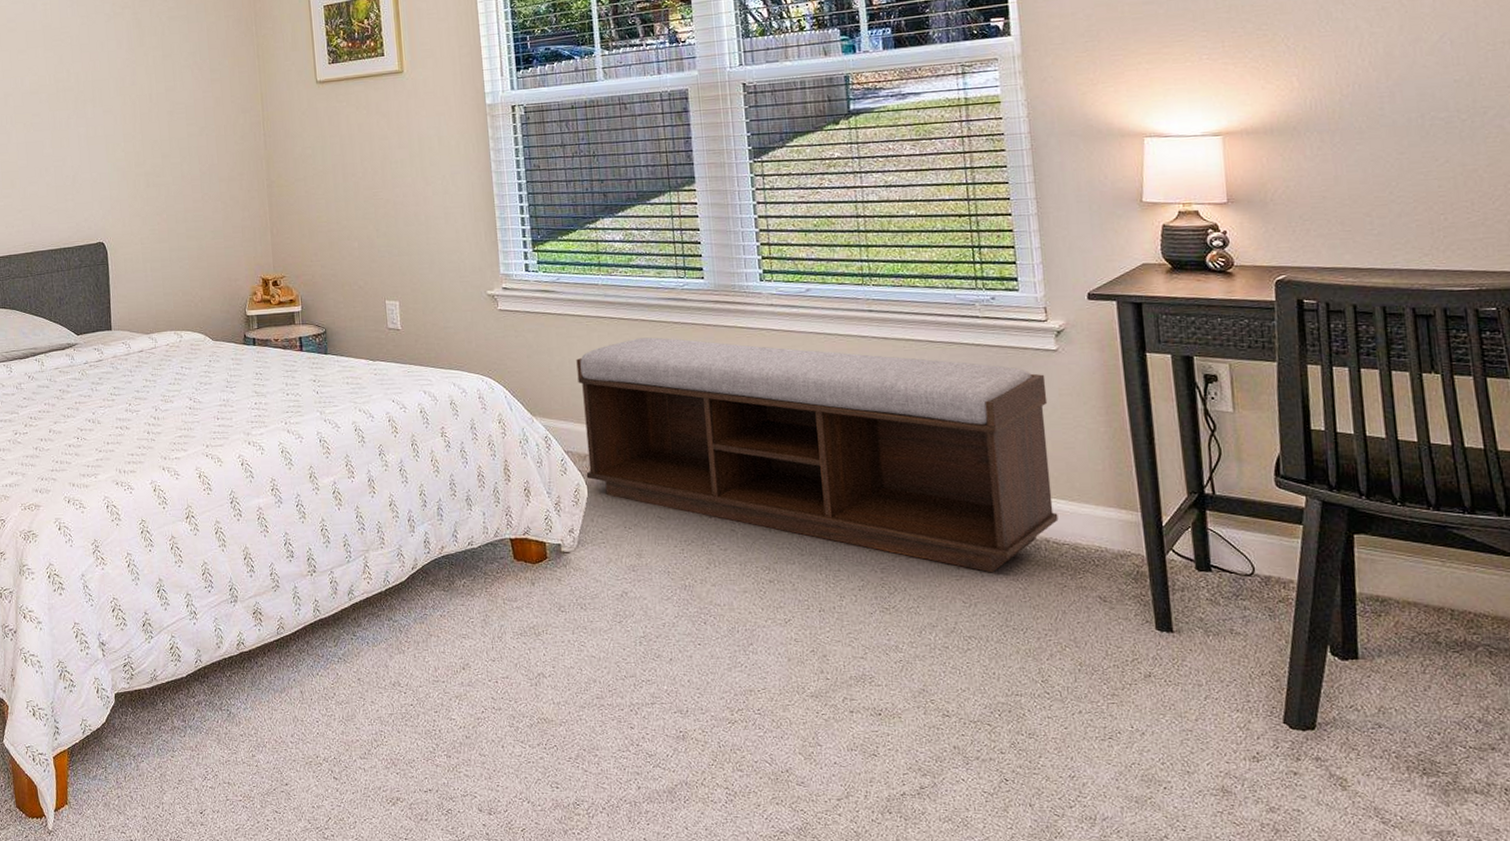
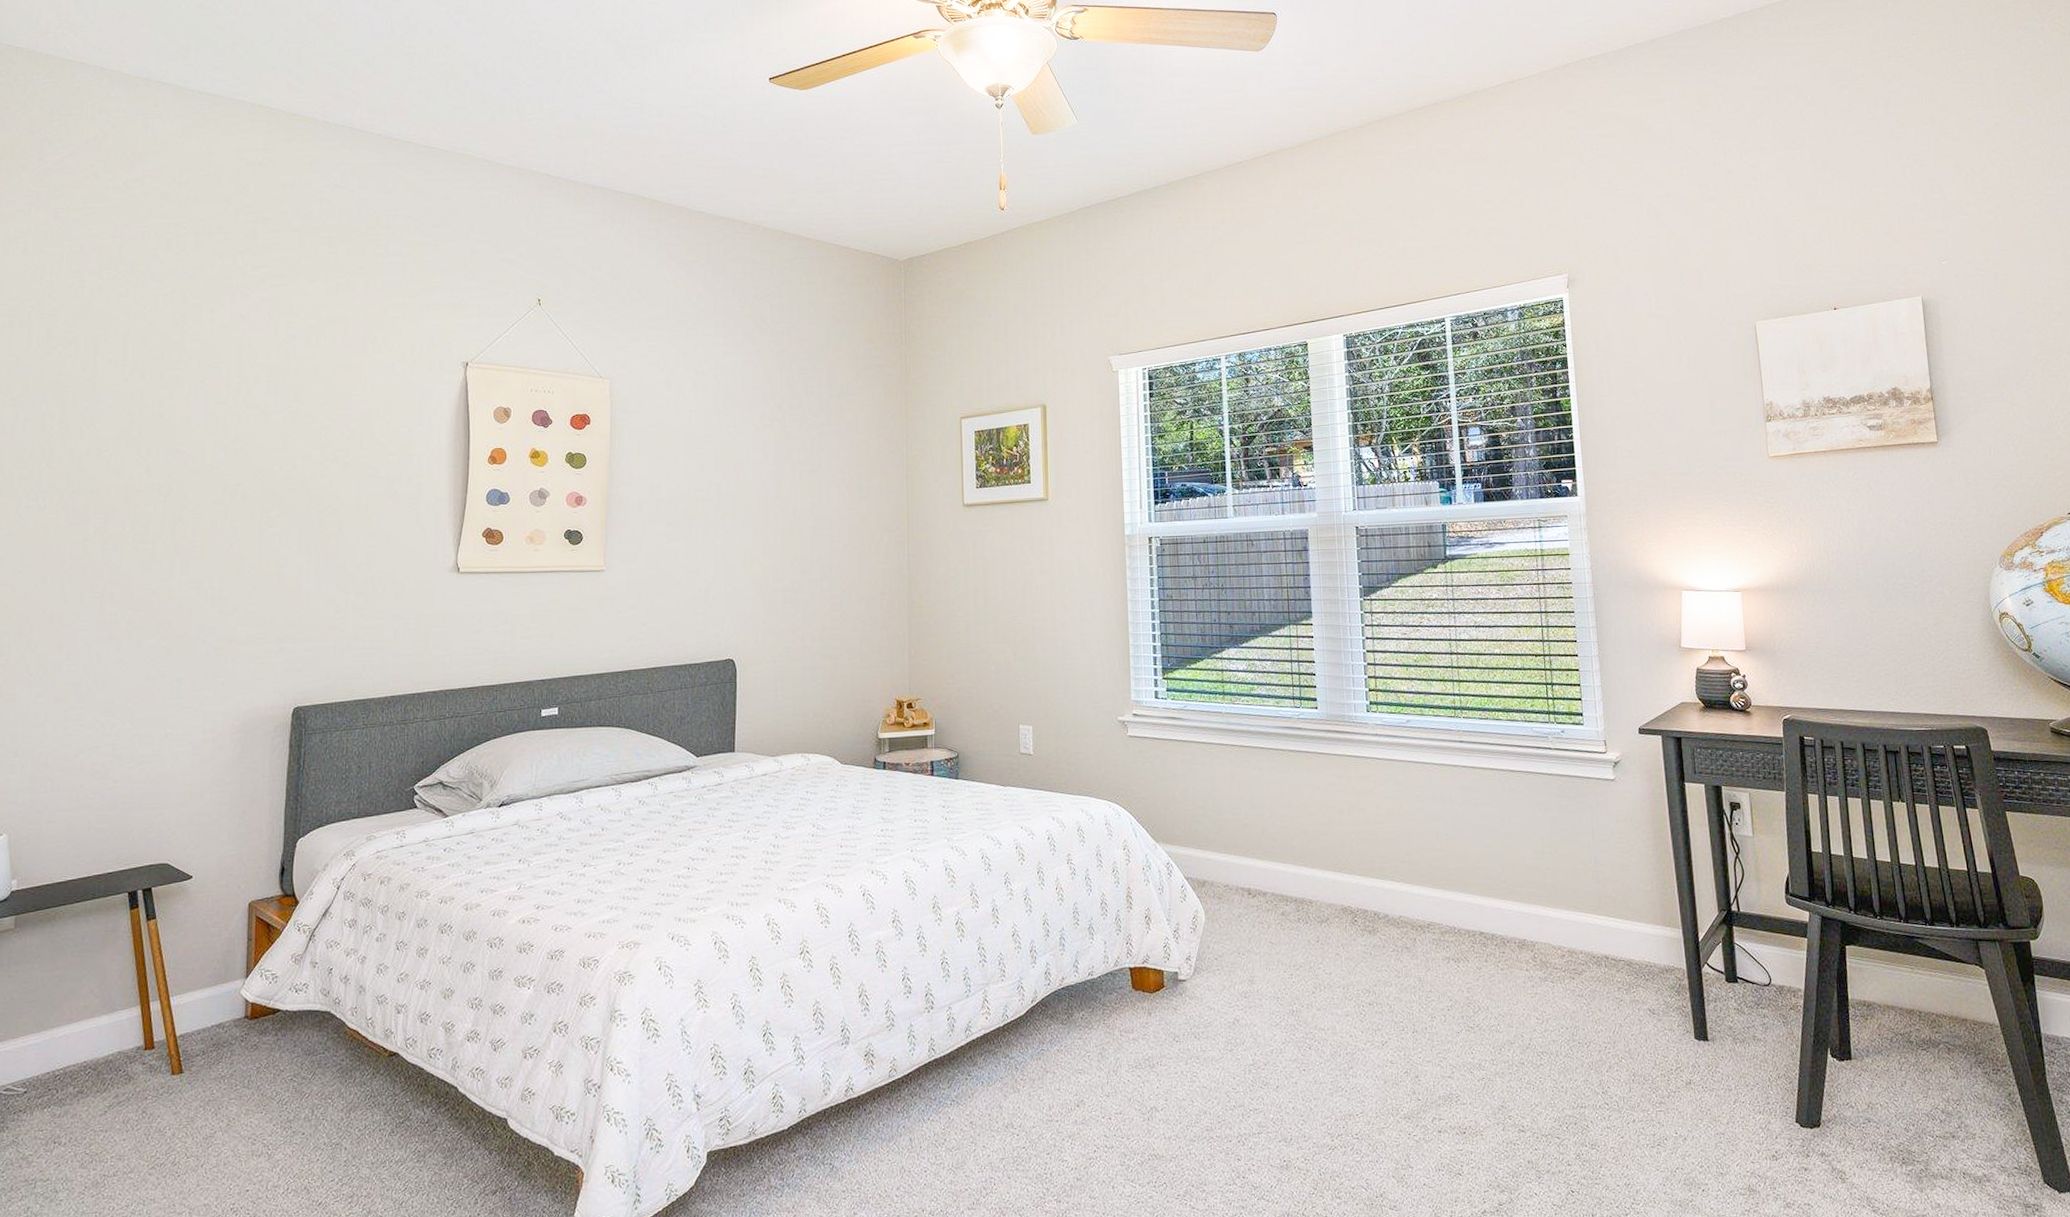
bench: present [576,337,1059,573] -> none [1199,764,1616,990]

